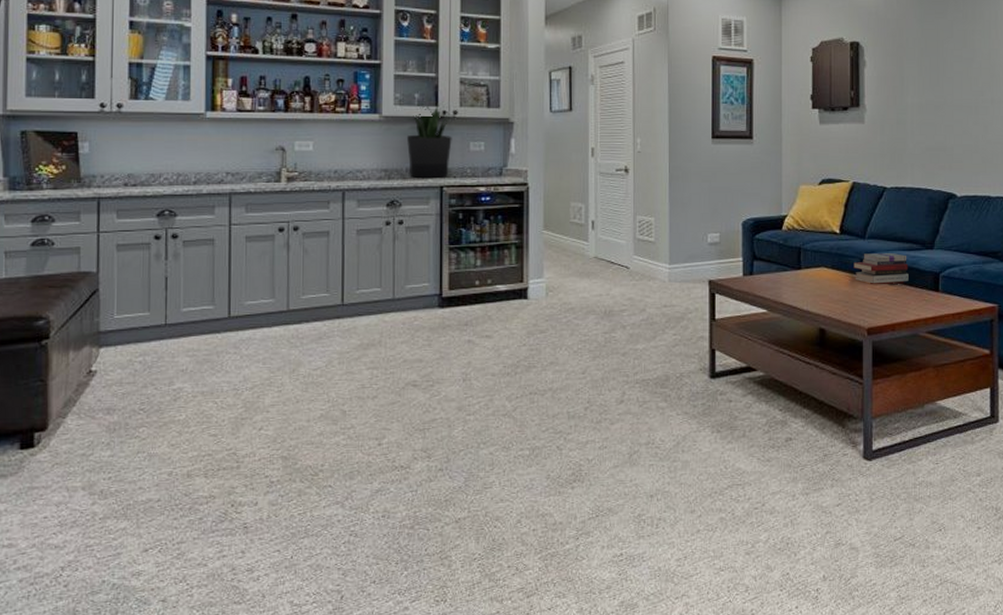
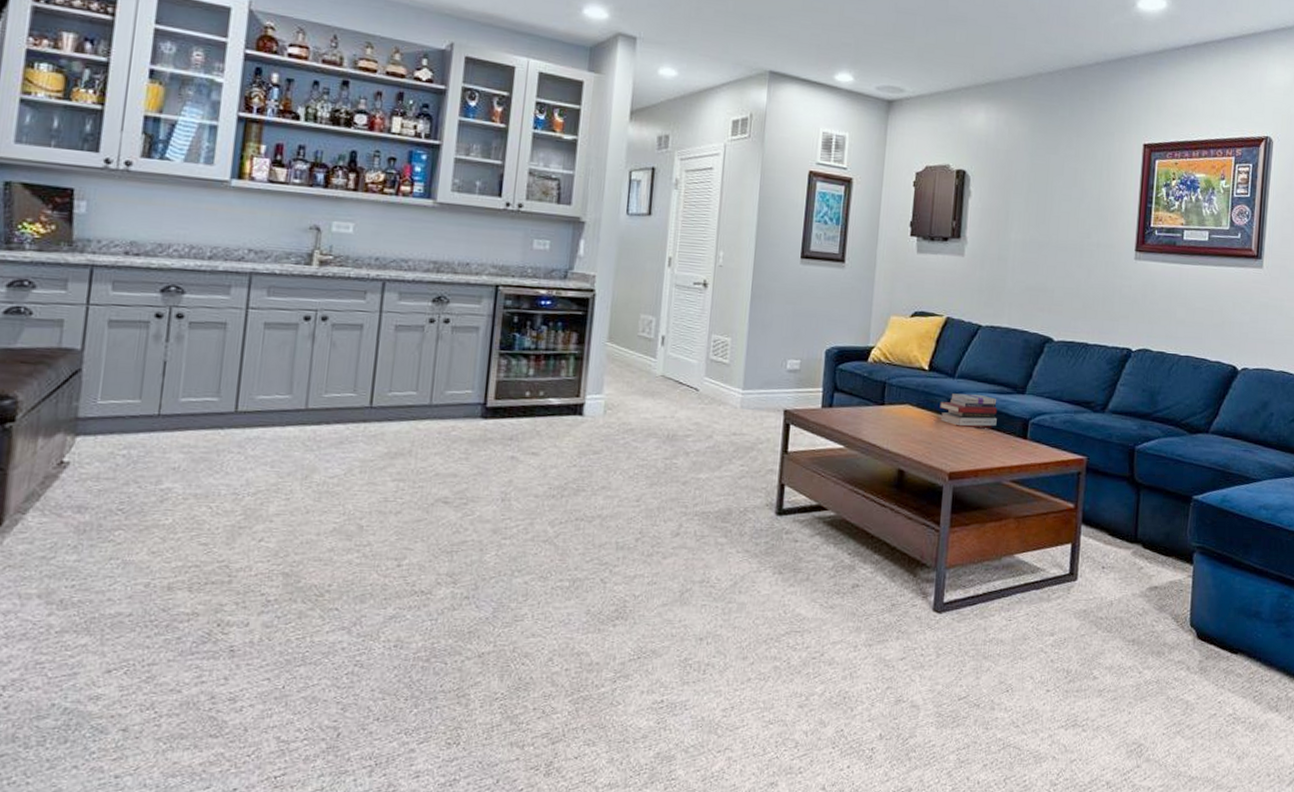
planter: present [406,100,452,179] -> none [462,188,515,276]

